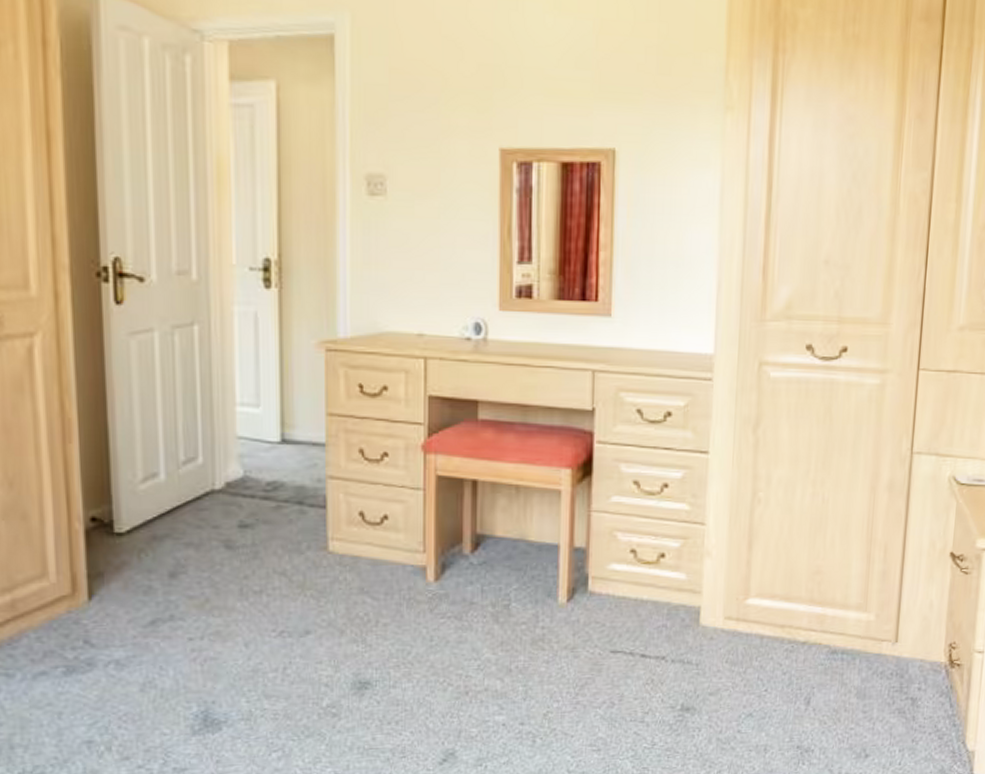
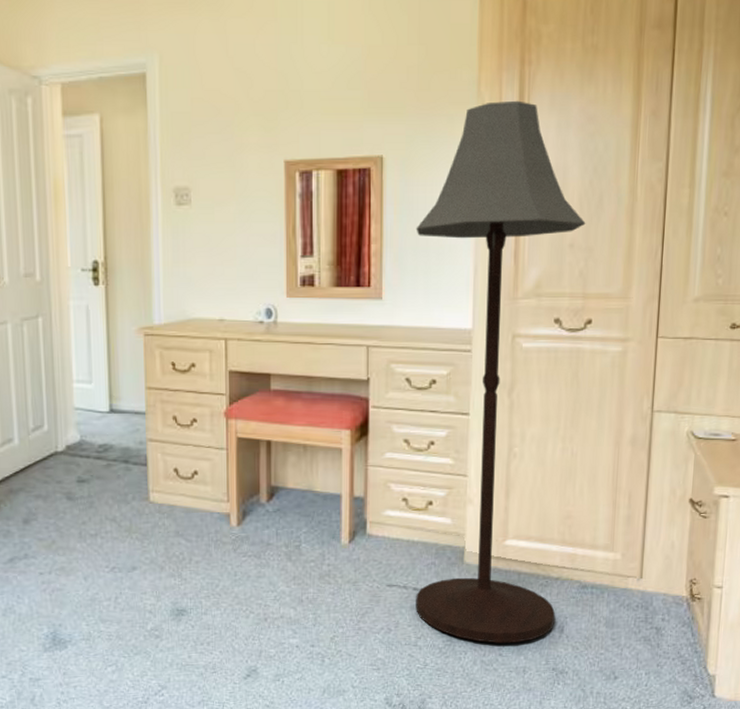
floor lamp: none [643,92,843,718] -> present [416,100,586,643]

